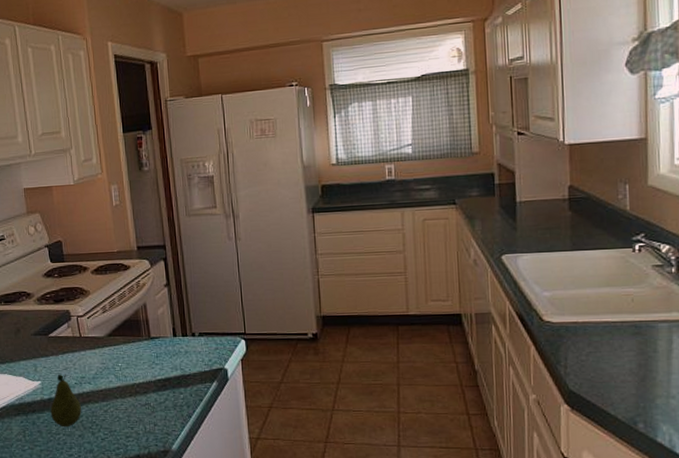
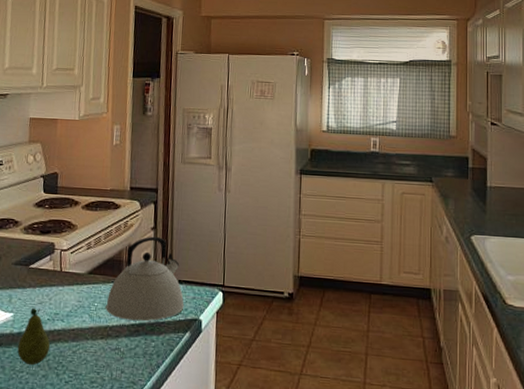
kettle: none [130,292,208,376] -> present [106,236,185,322]

